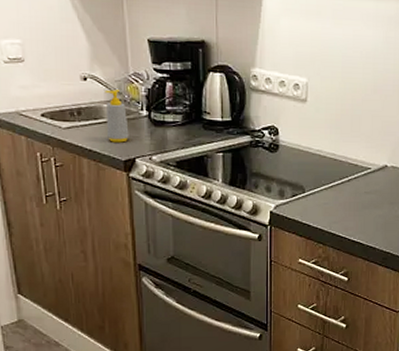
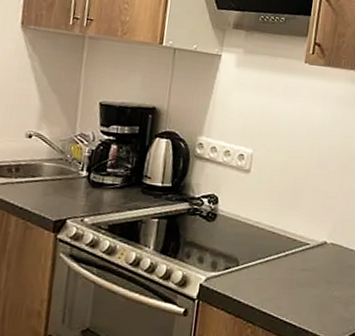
soap bottle: present [105,90,129,143] -> none [42,148,66,202]

